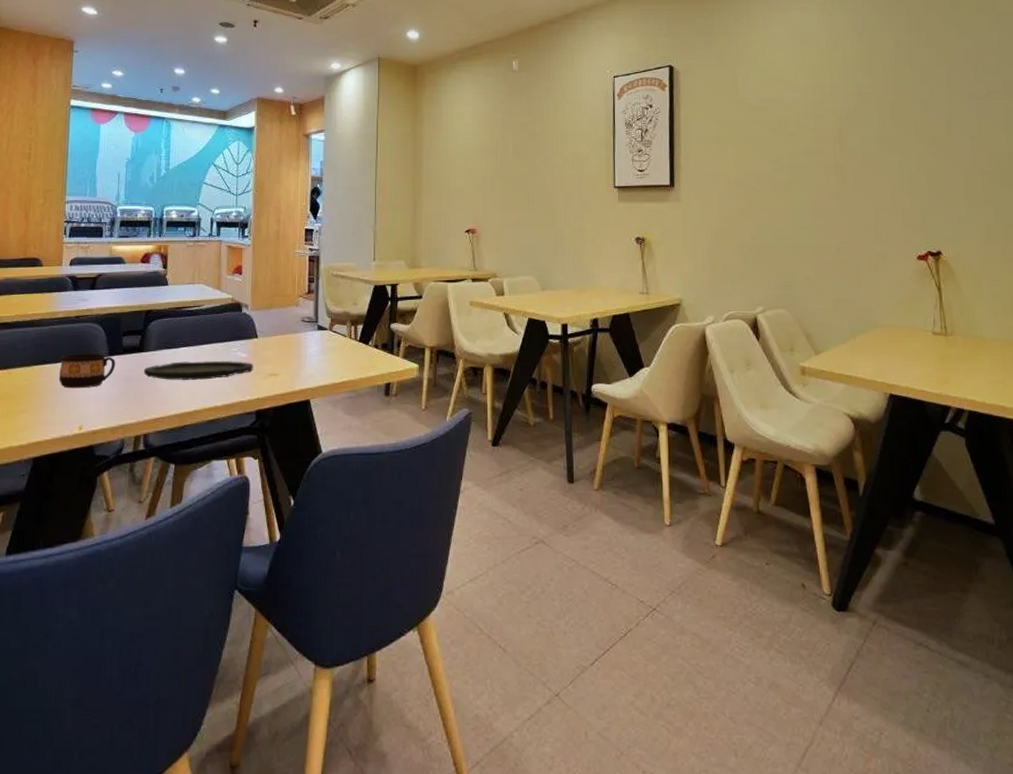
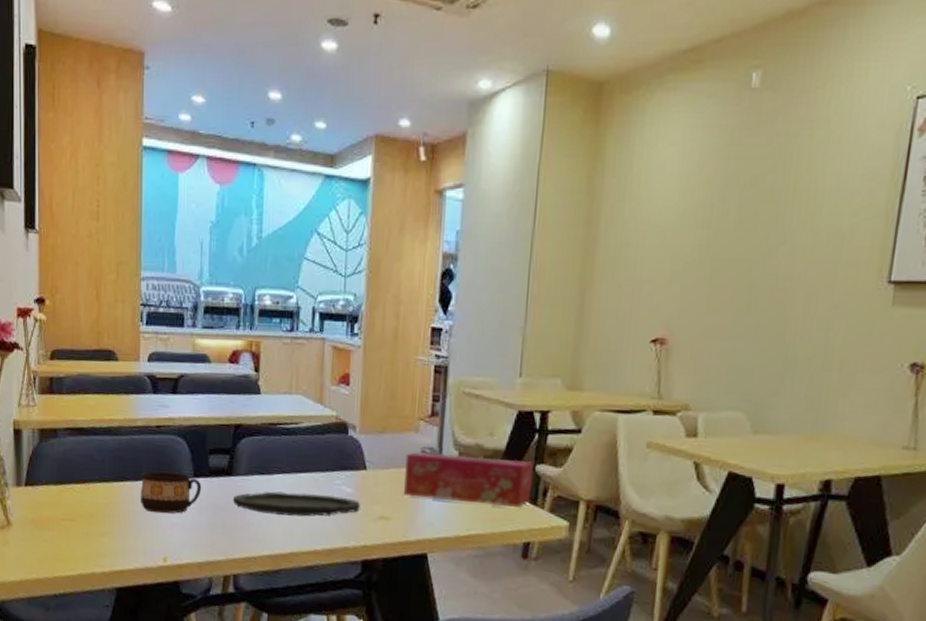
tissue box: none [288,320,389,358] -> present [404,452,534,507]

